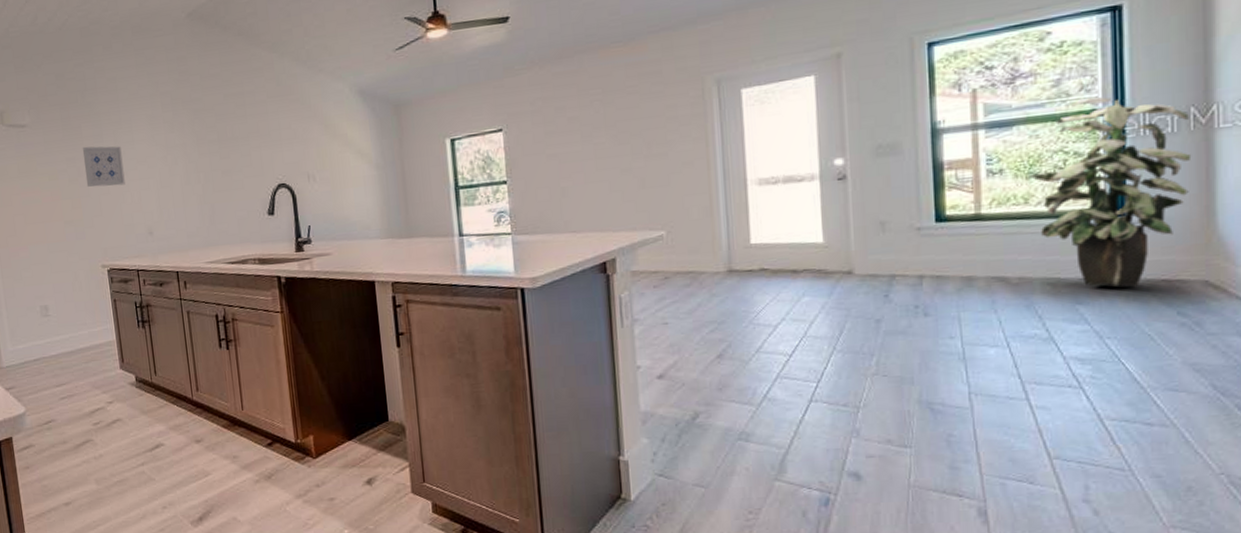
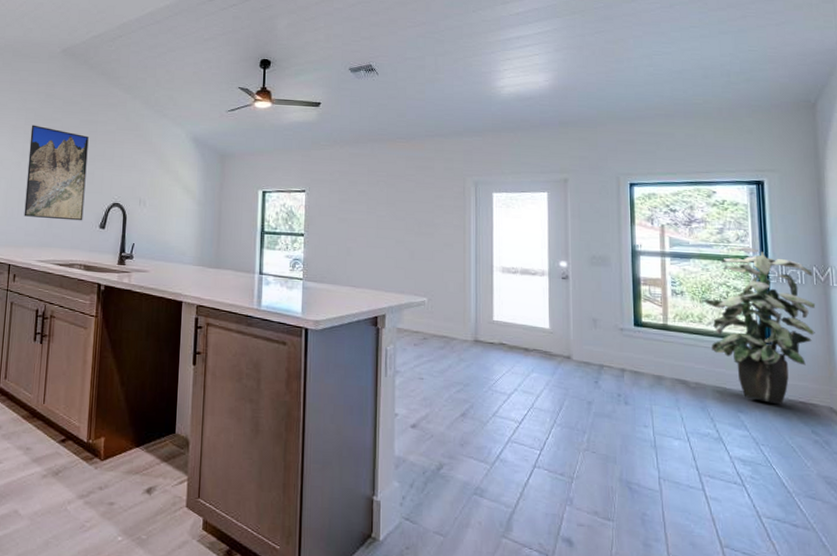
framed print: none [170,110,248,217] -> present [24,125,89,221]

